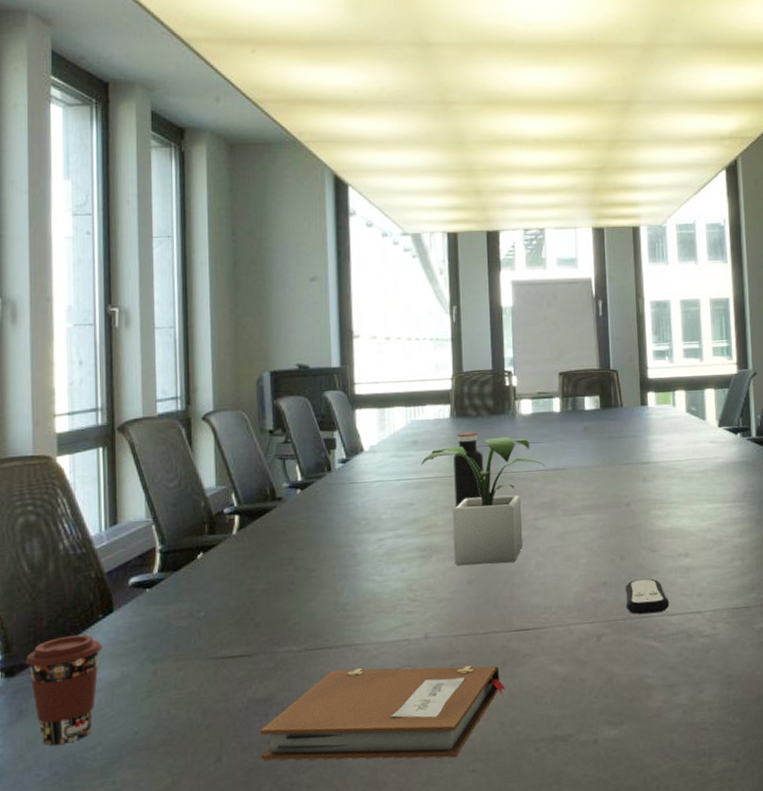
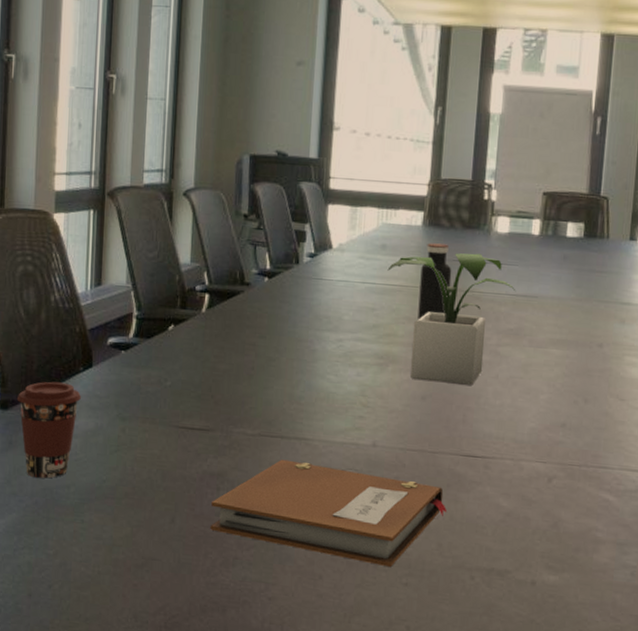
remote control: present [626,578,669,614] -> none [584,426,632,466]

